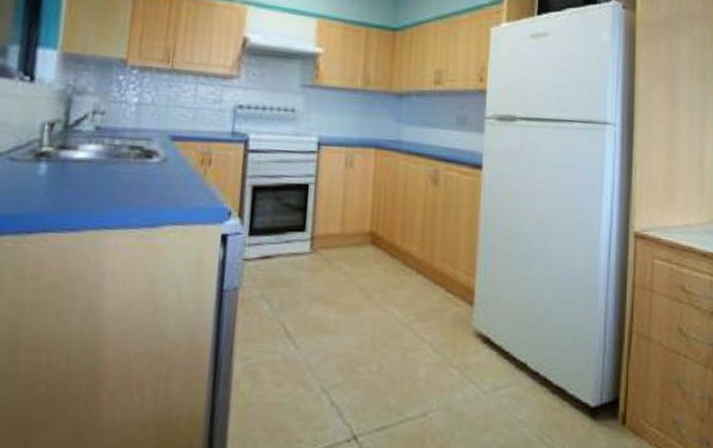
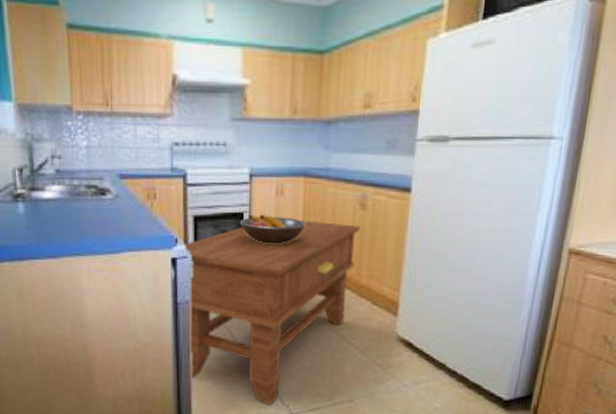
side table: none [230,194,433,425] -> present [183,220,360,406]
fruit bowl: none [303,186,376,220] -> present [239,214,306,243]

